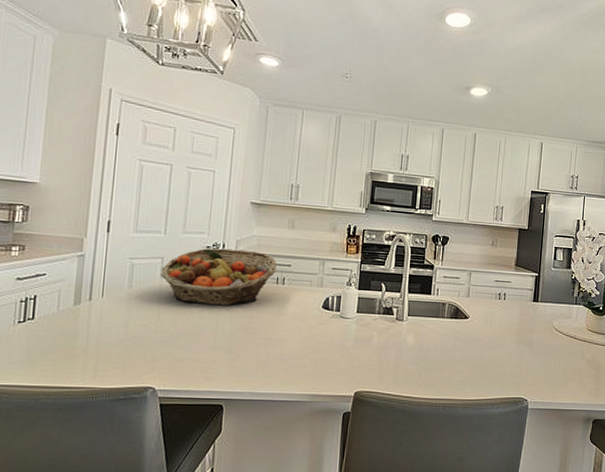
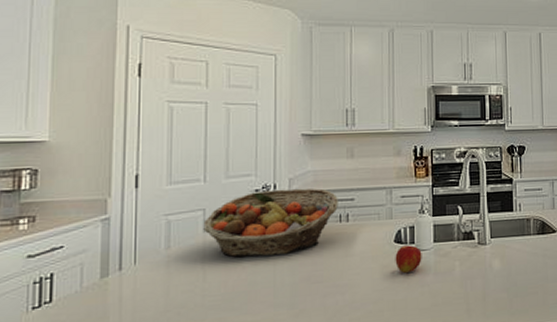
apple: none [321,312,346,337] -> present [395,245,422,274]

